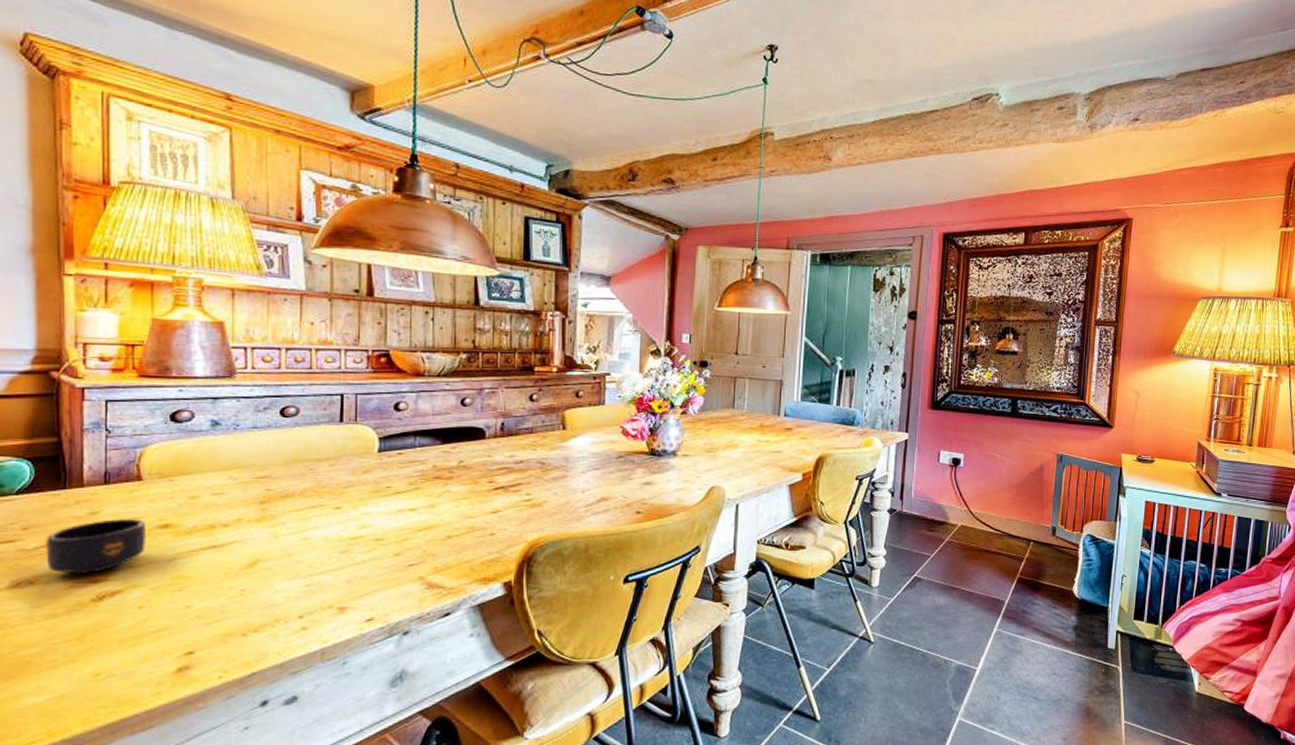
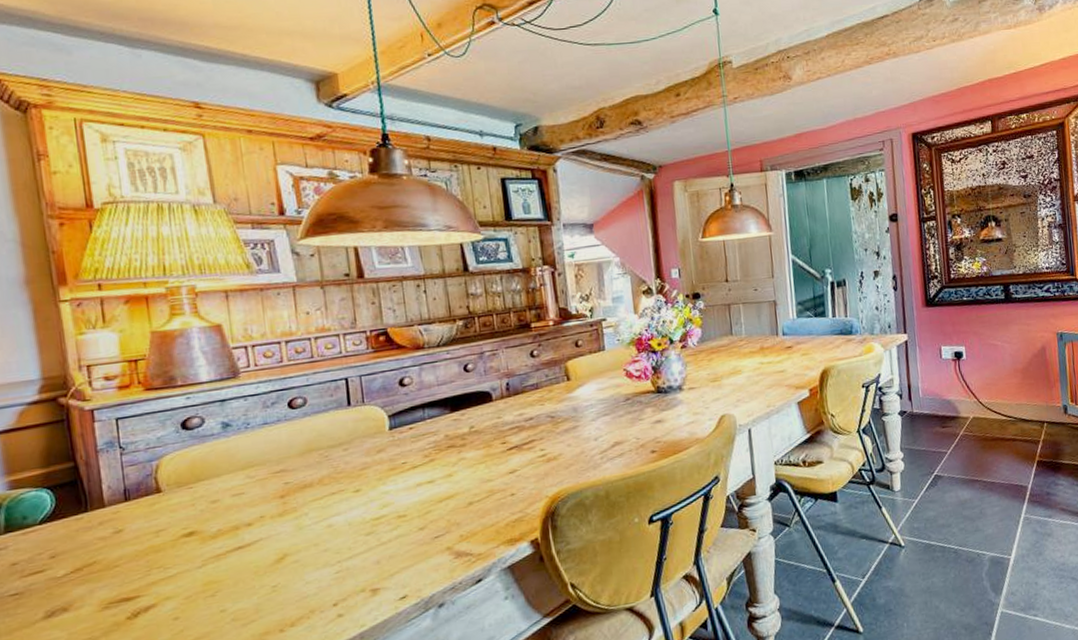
mug: present [46,519,146,574] -> none [74,531,174,596]

